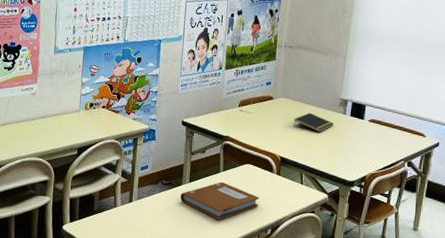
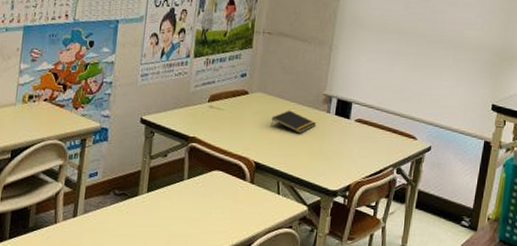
notebook: present [180,181,260,220] -> none [136,191,230,238]

